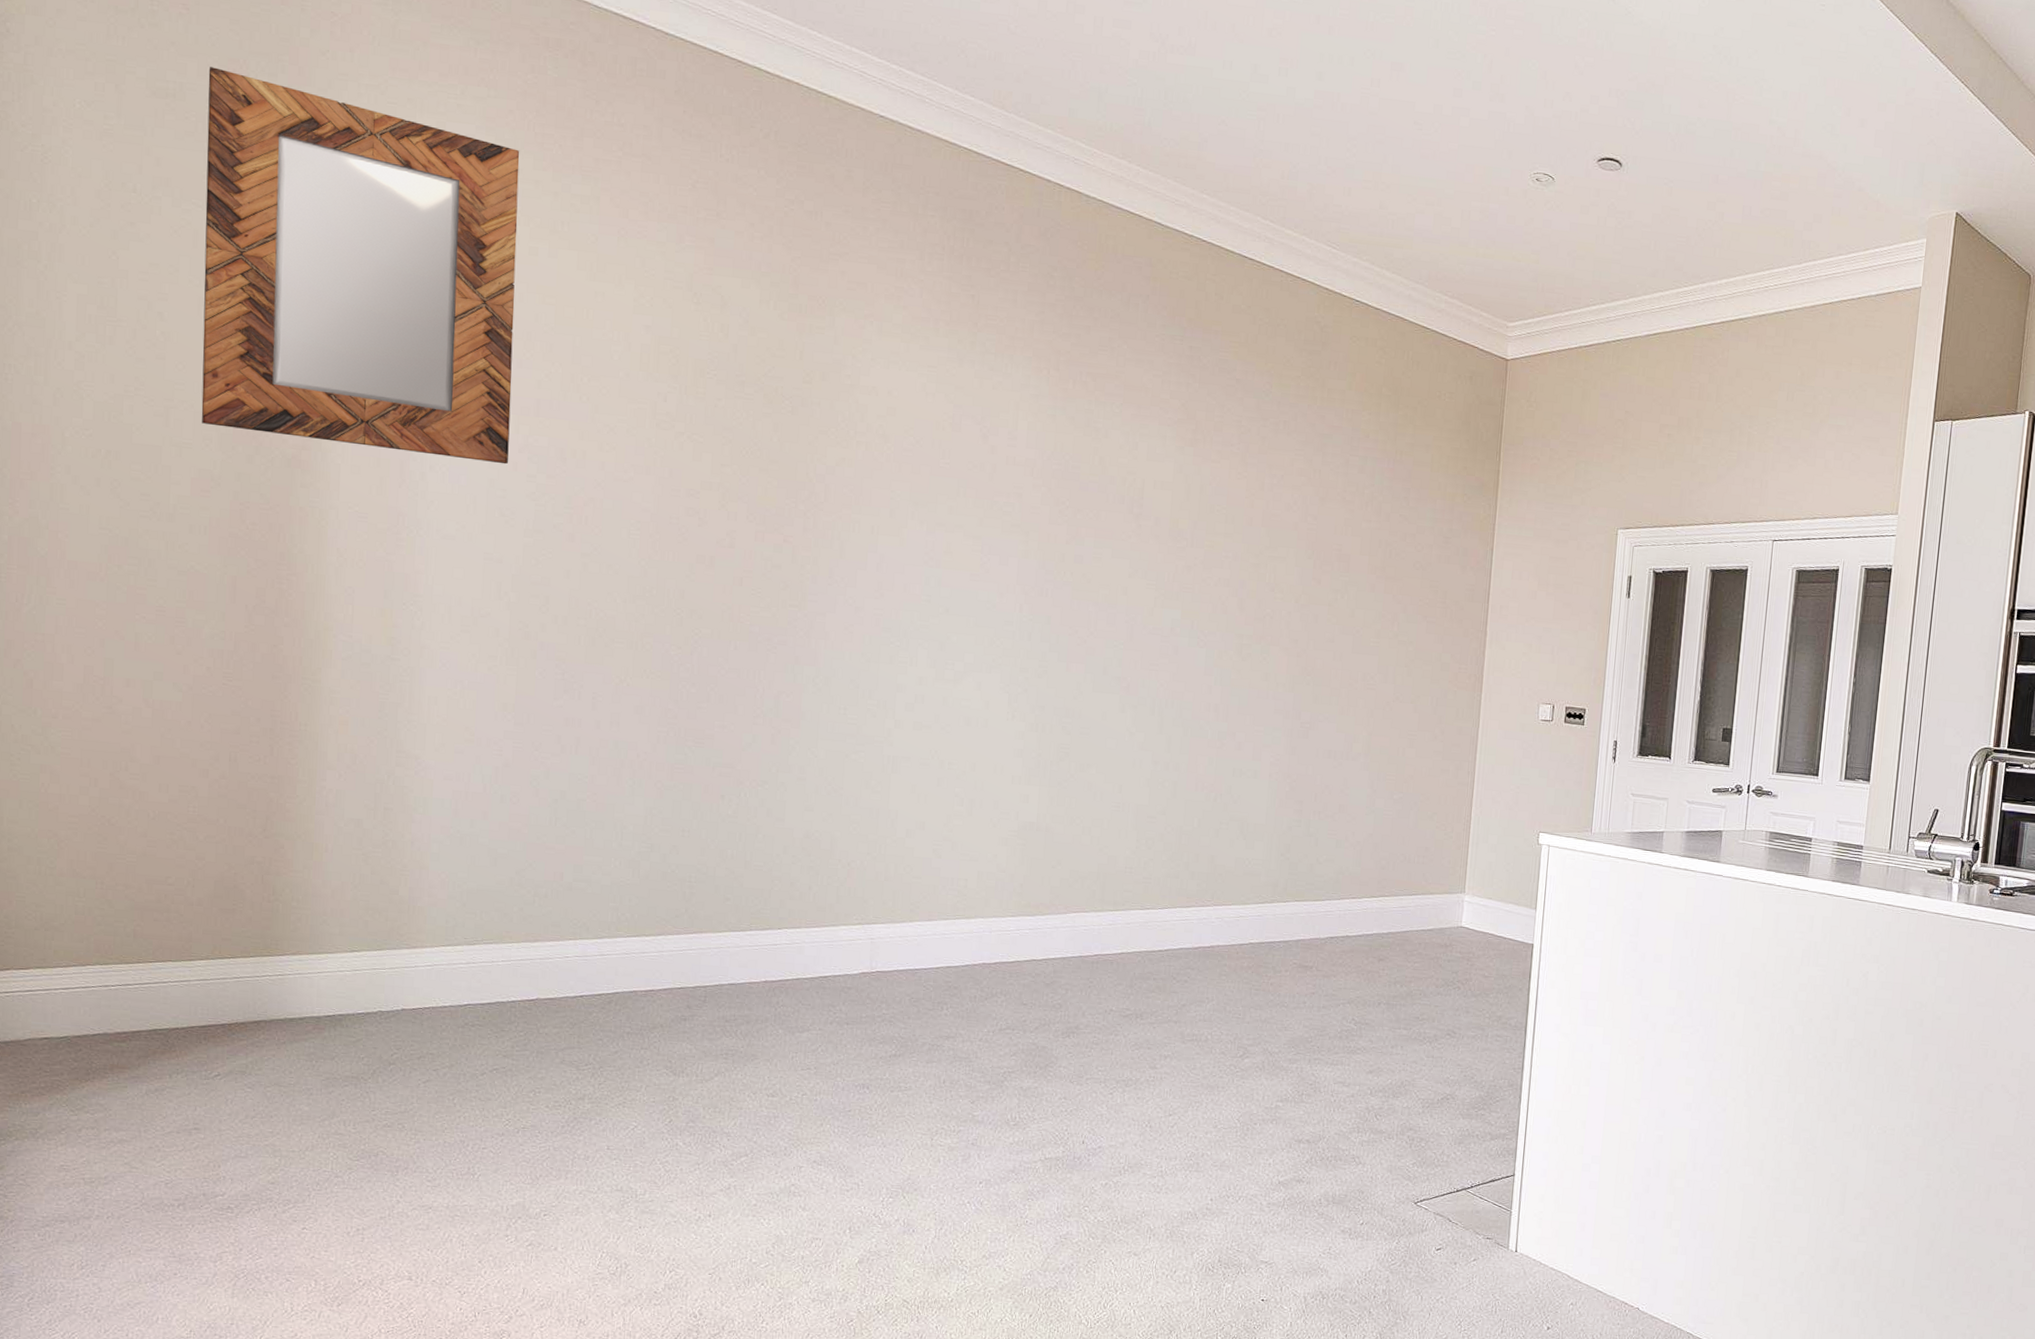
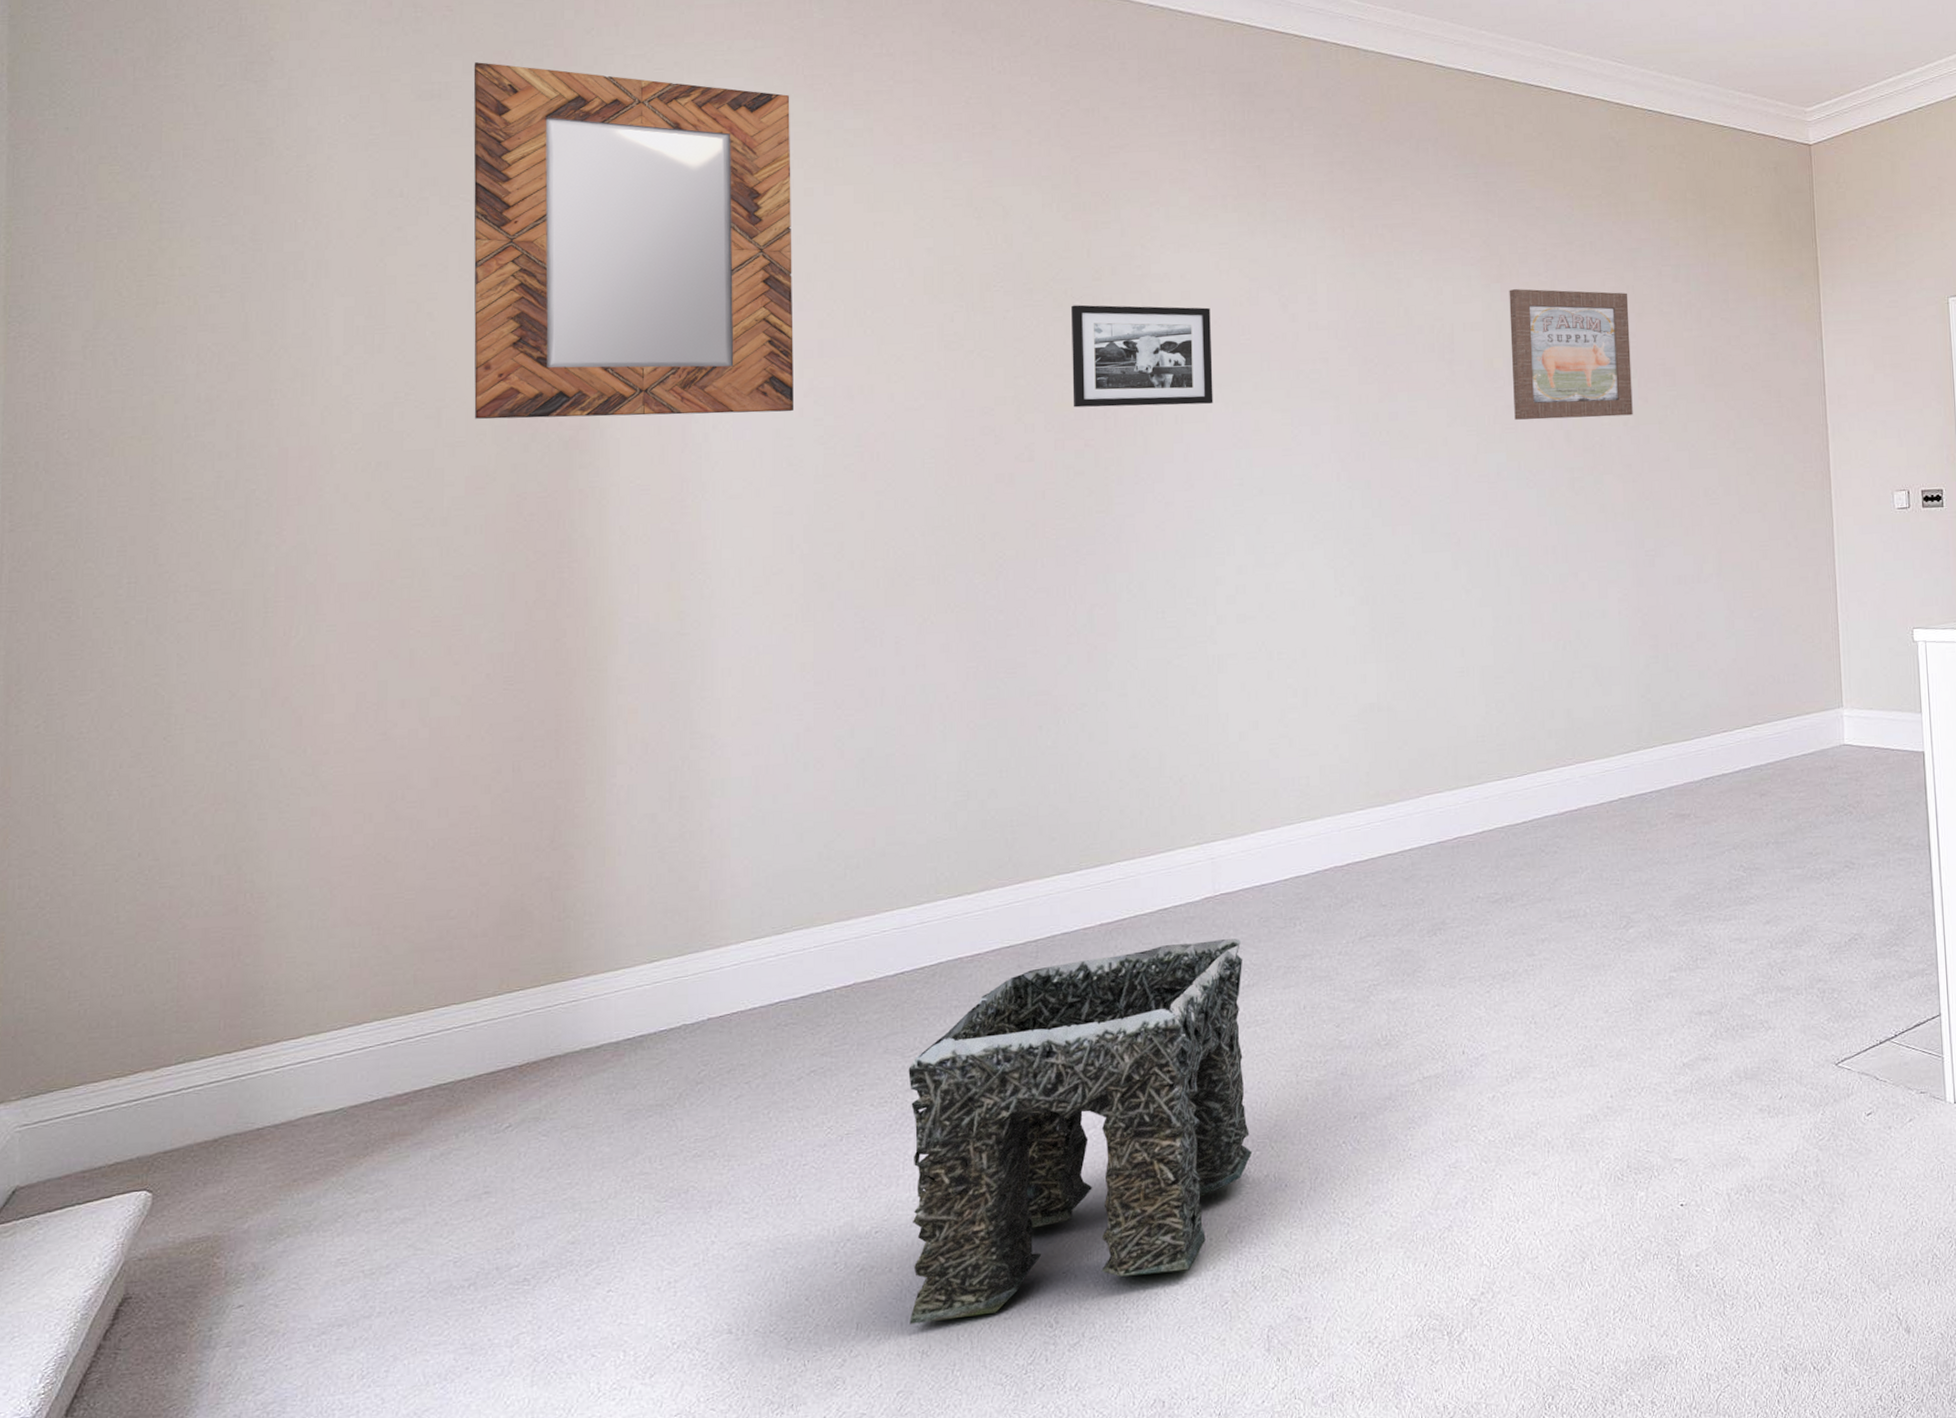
stone arch: none [570,1008,892,1299] -> present [908,937,1253,1325]
picture frame: none [775,404,914,520] -> present [1071,305,1213,408]
wall art: none [1193,455,1315,594] -> present [1509,289,1633,420]

